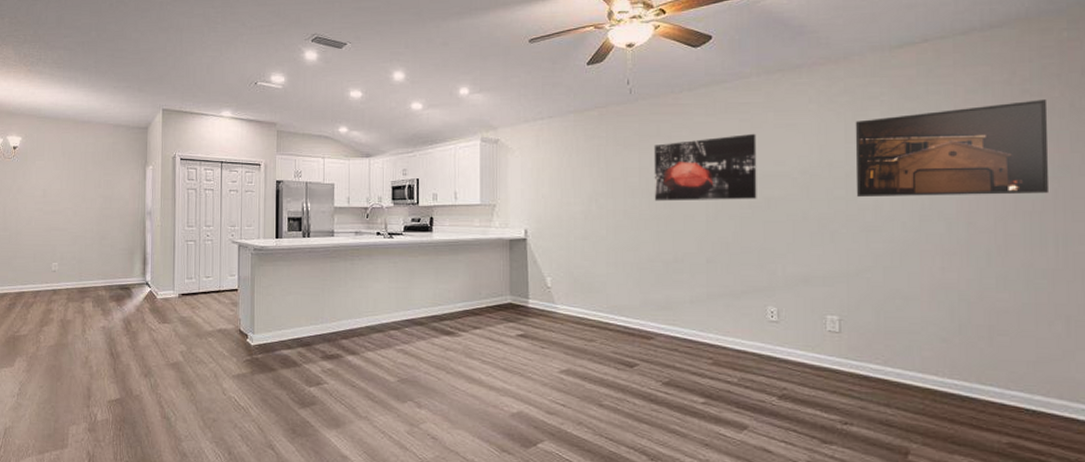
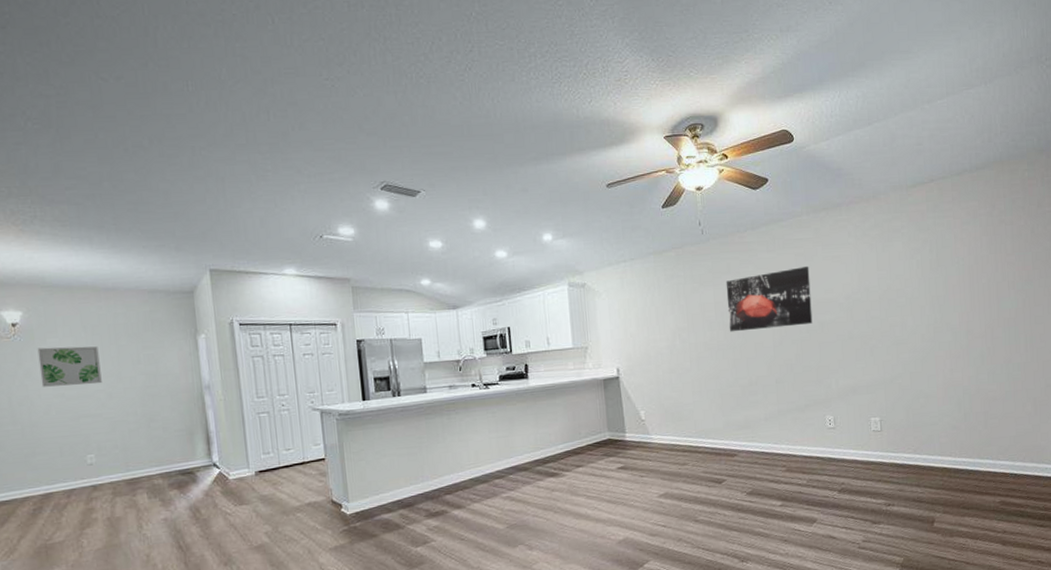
wall art: none [27,168,71,203] -> present [37,346,102,387]
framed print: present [855,99,1050,198] -> none [884,227,1020,317]

